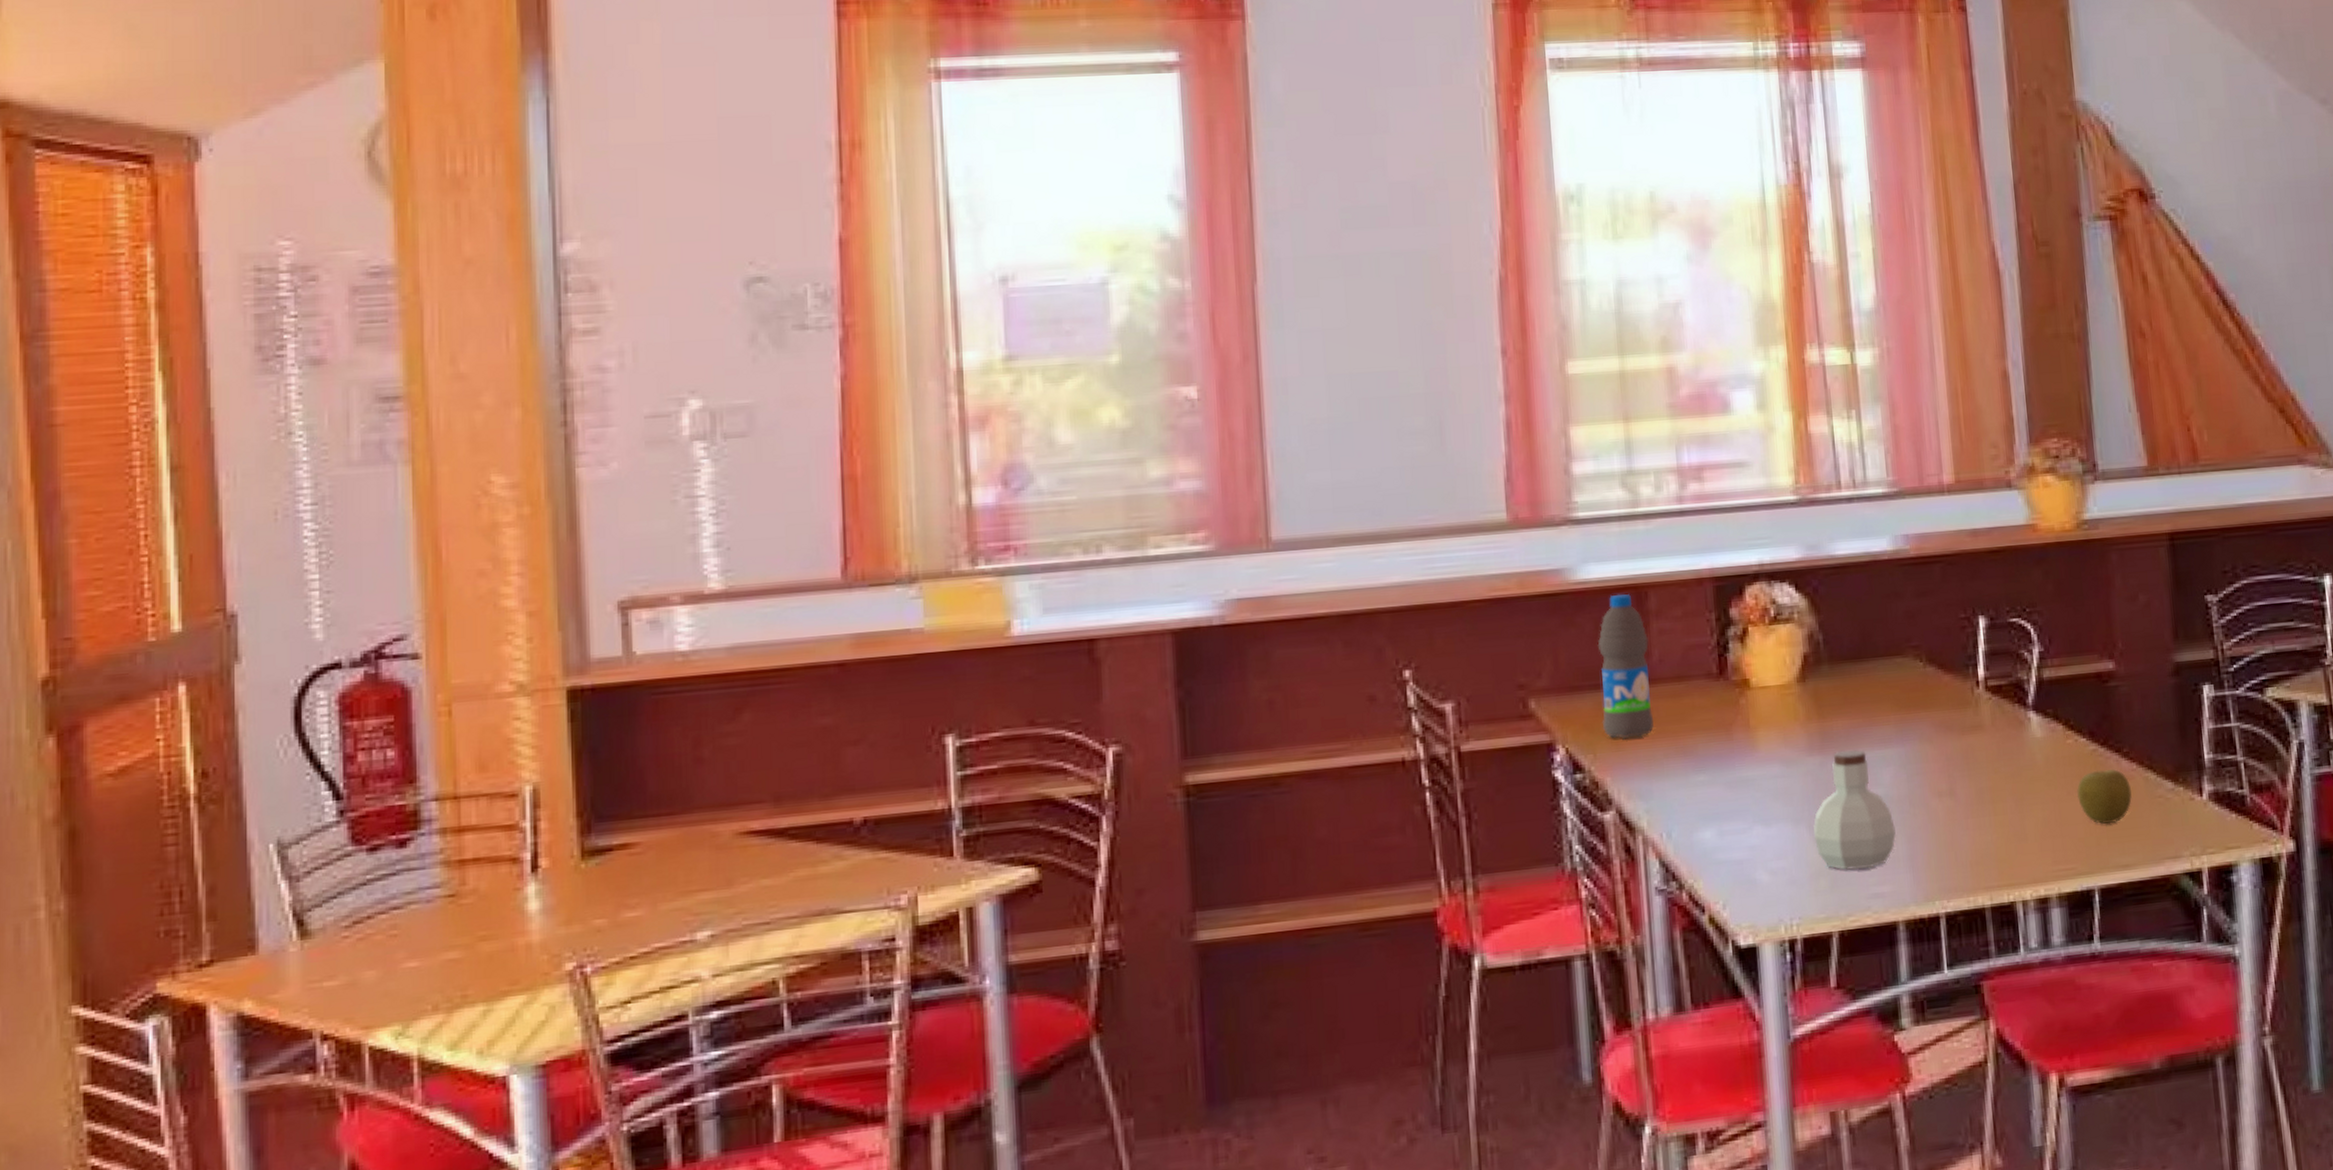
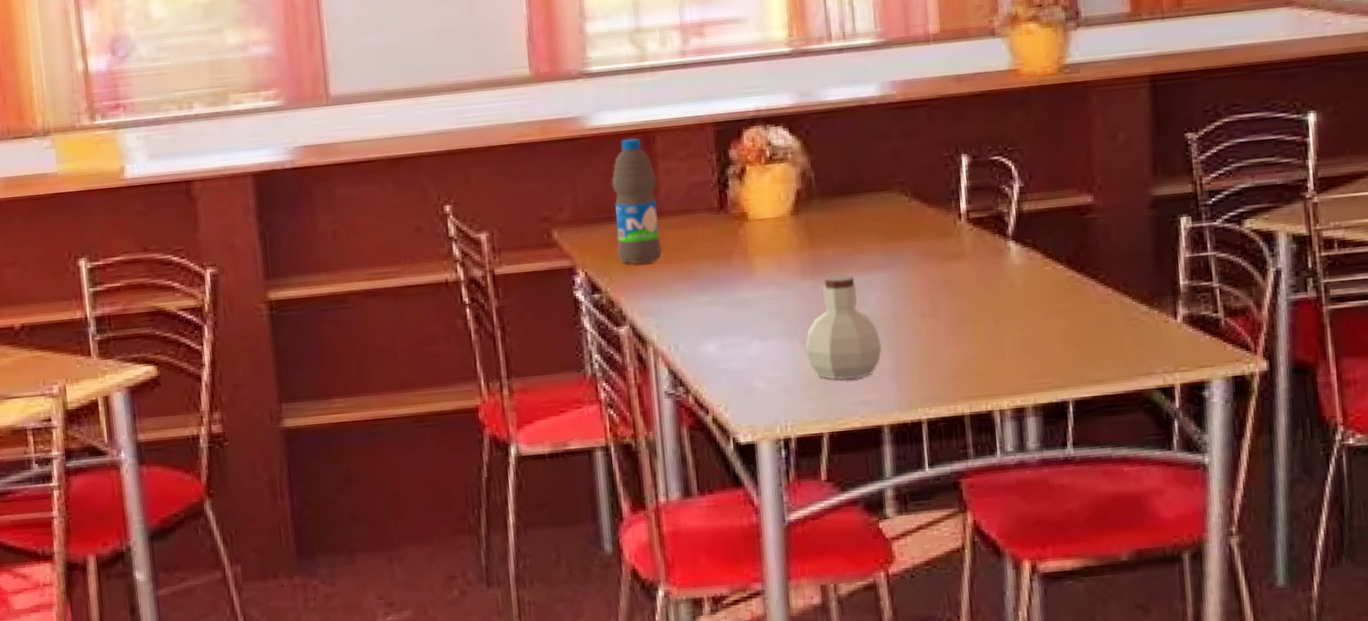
apple: present [2076,768,2132,824] -> none [1053,293,1107,343]

